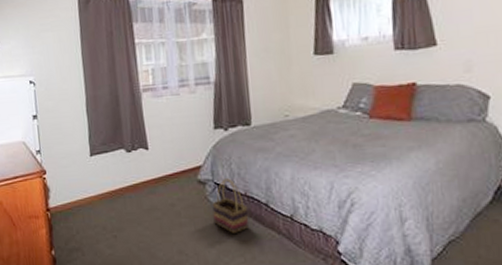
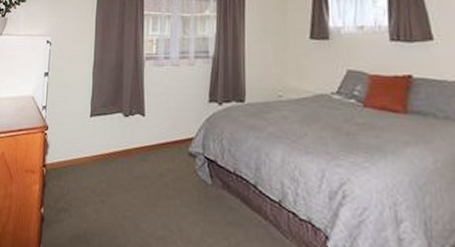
basket: present [212,178,249,235] -> none [200,154,236,214]

